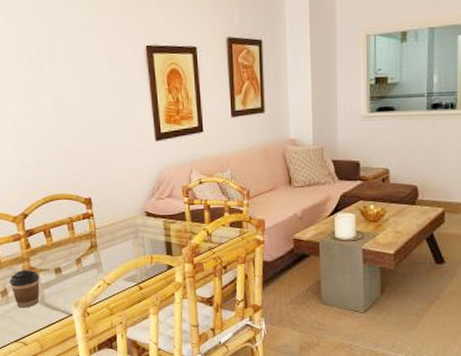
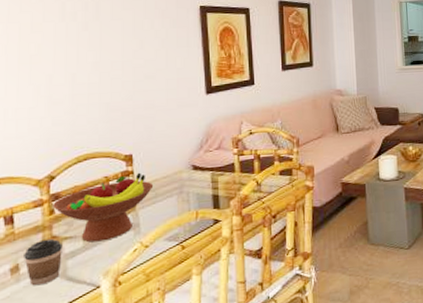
fruit bowl: none [28,215,112,276] -> present [53,172,154,243]

